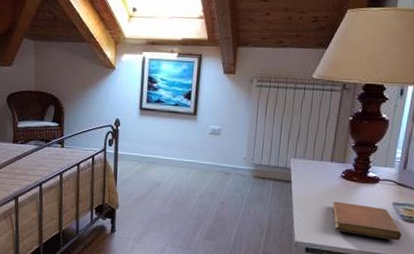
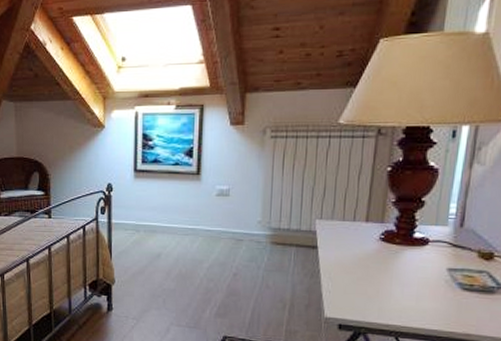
notebook: present [331,201,402,241] -> none [369,269,461,314]

